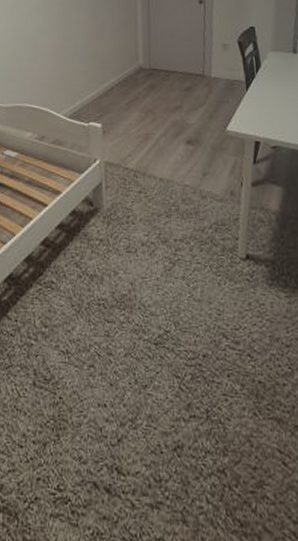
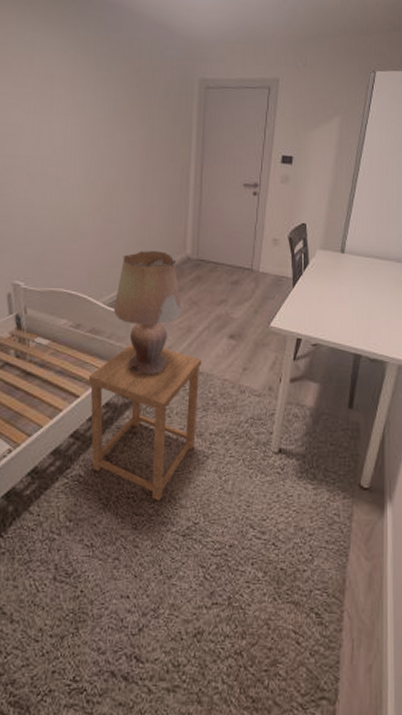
side table: none [54,152,162,308] -> present [88,343,202,501]
lamp: none [74,63,138,183] -> present [113,251,182,375]

